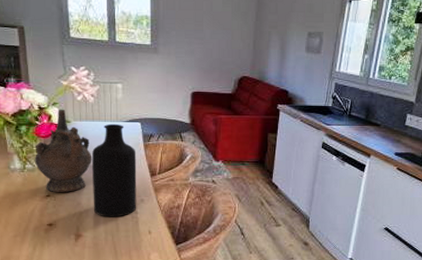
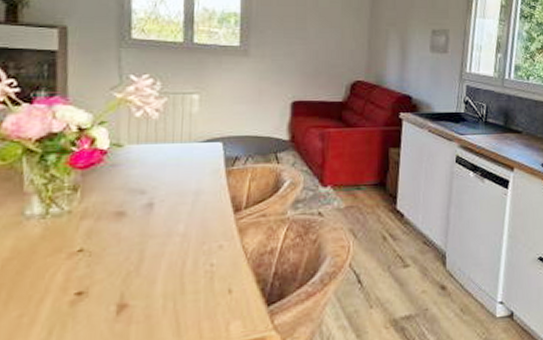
ceremonial vessel: present [35,110,92,193] -> none [64,130,152,246]
bottle: present [92,123,137,217] -> none [147,145,215,275]

